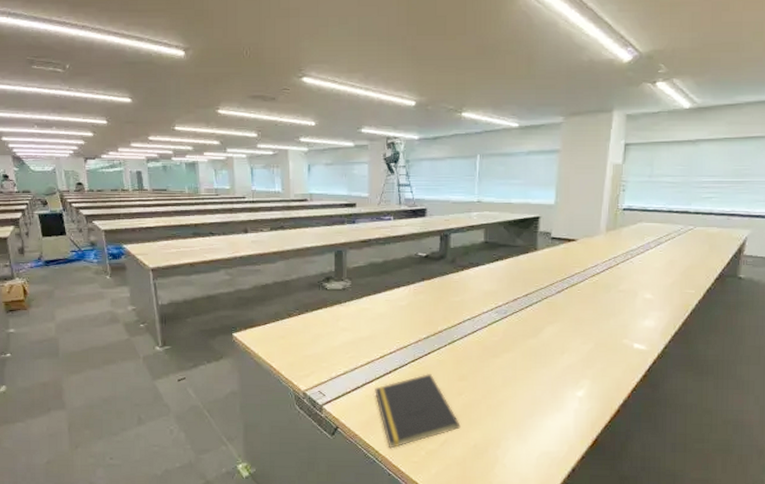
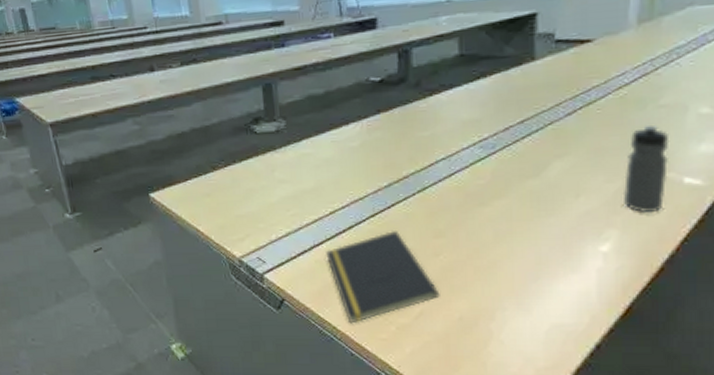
water bottle: none [593,303,625,369] -> present [622,124,670,214]

